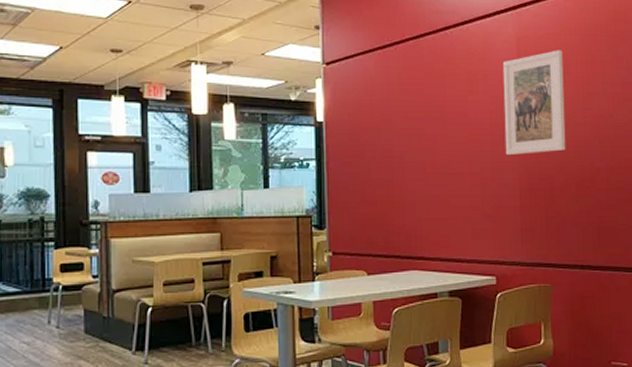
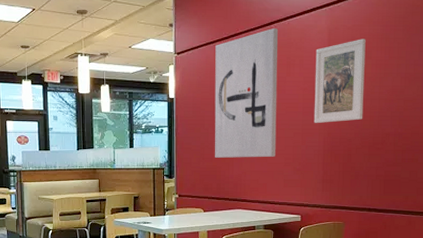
wall art: none [376,33,460,201] -> present [214,27,278,158]

